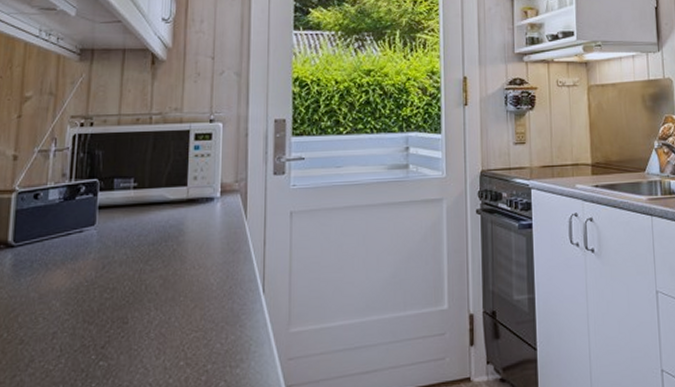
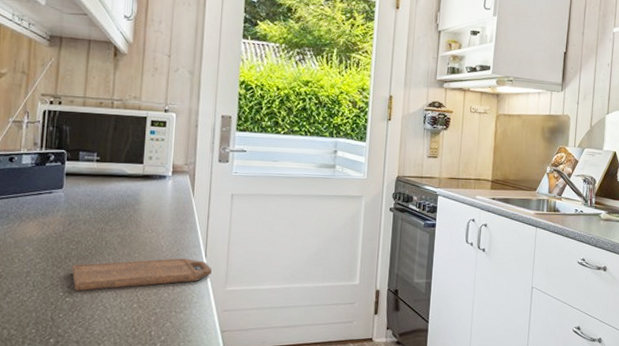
cutting board: none [106,297,273,352] -> present [71,258,213,292]

